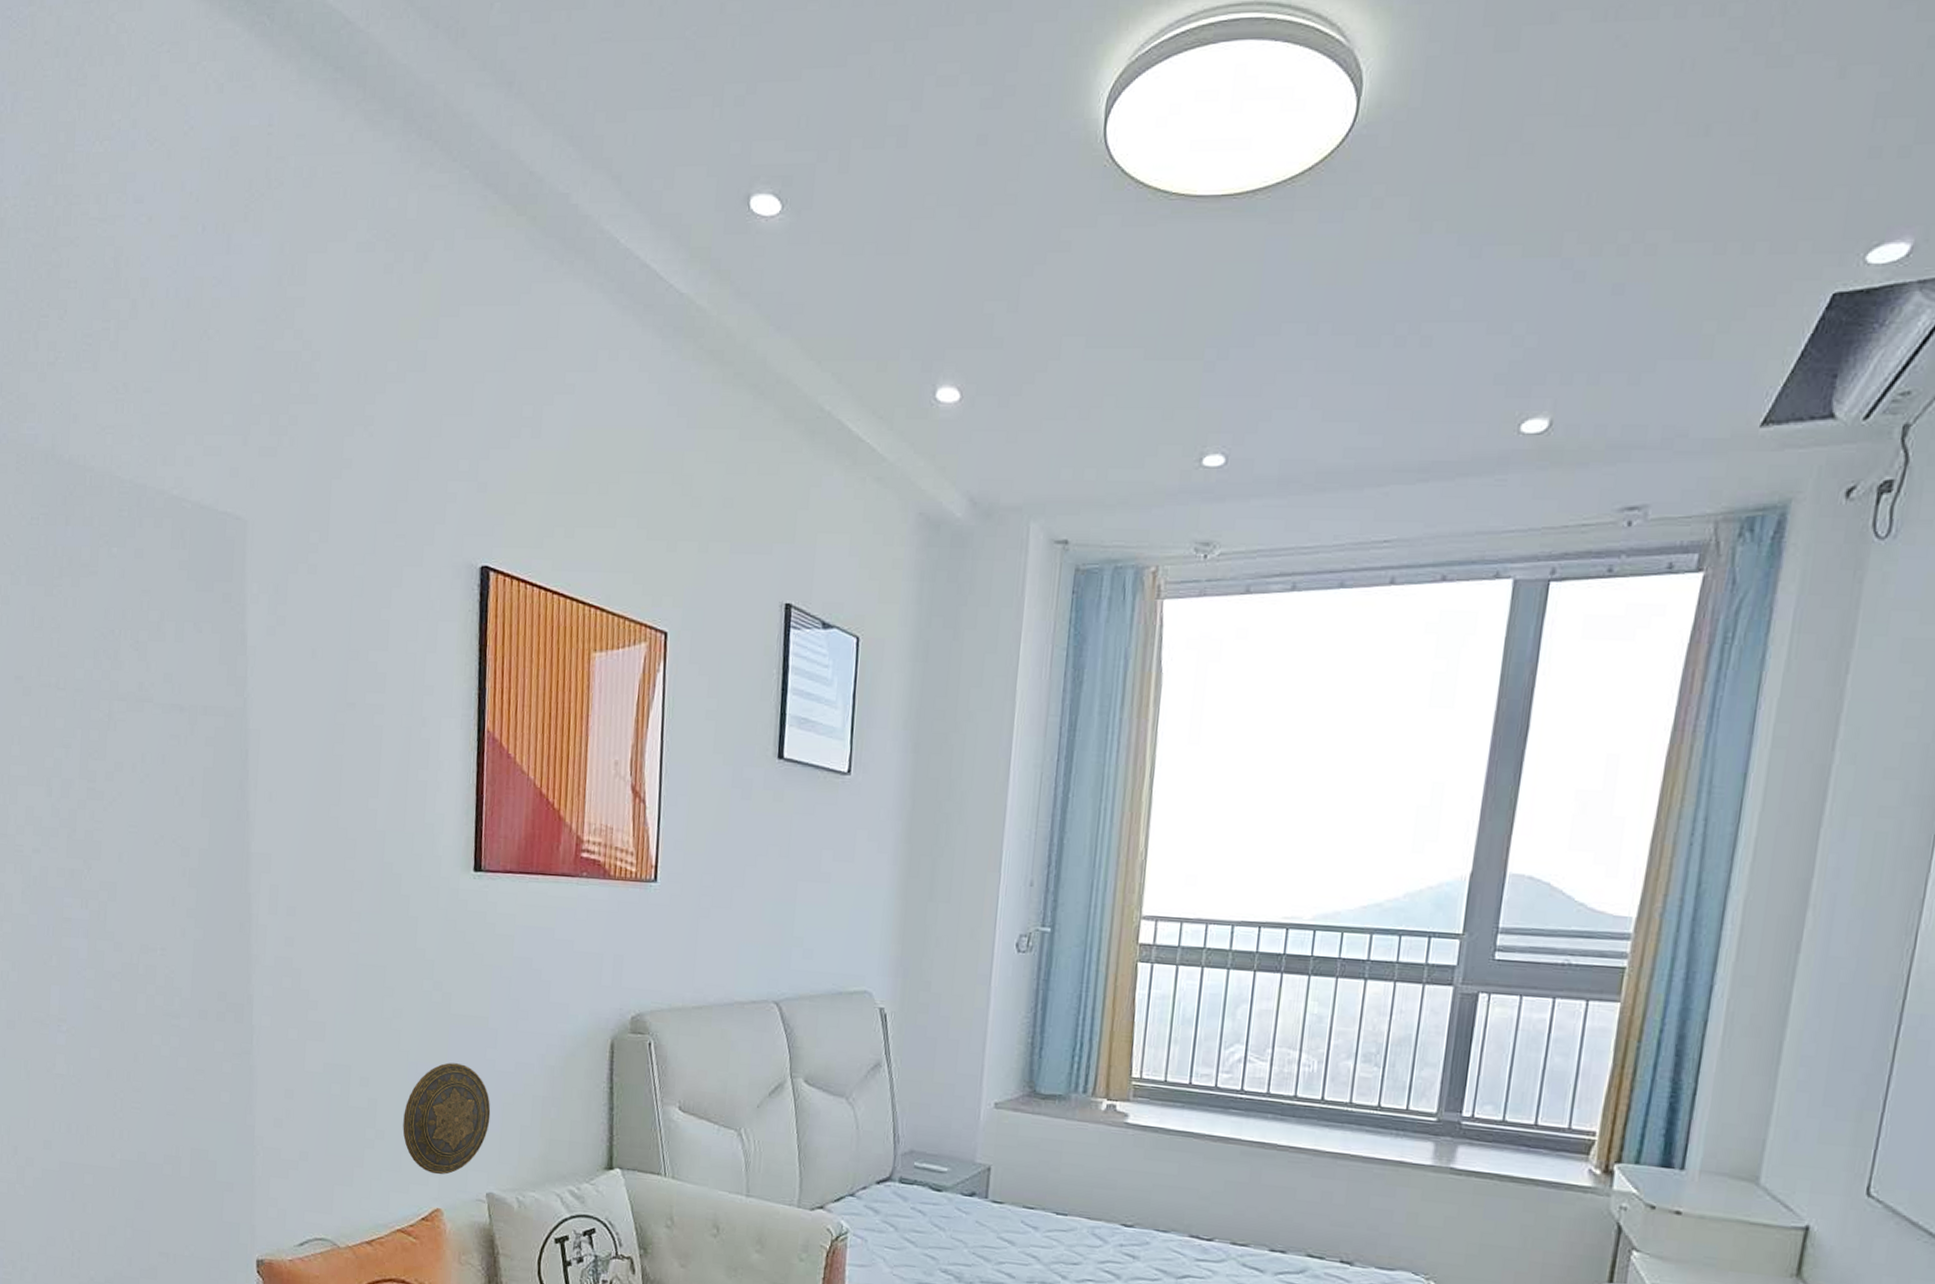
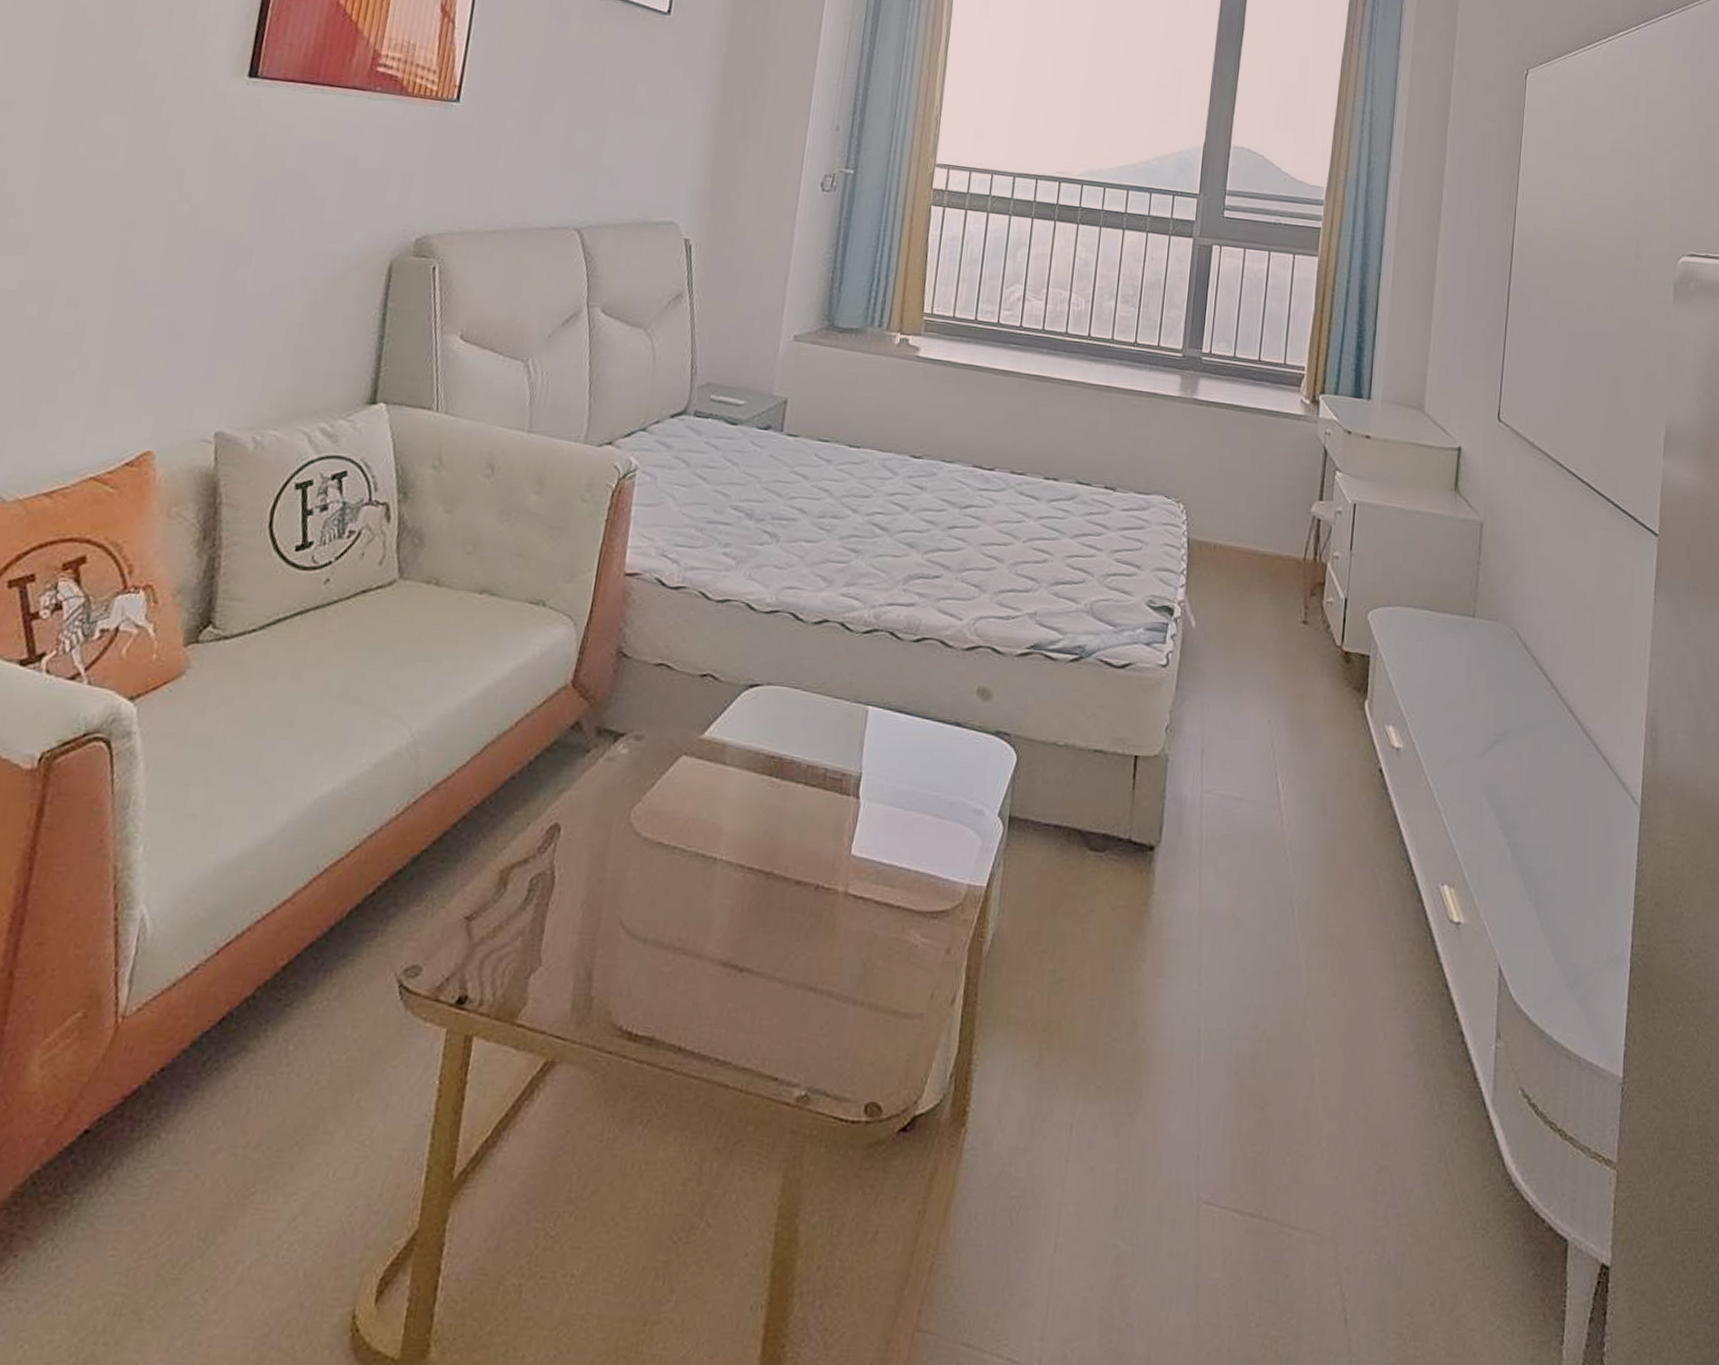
decorative plate: present [403,1062,491,1175] -> none [115,282,234,412]

